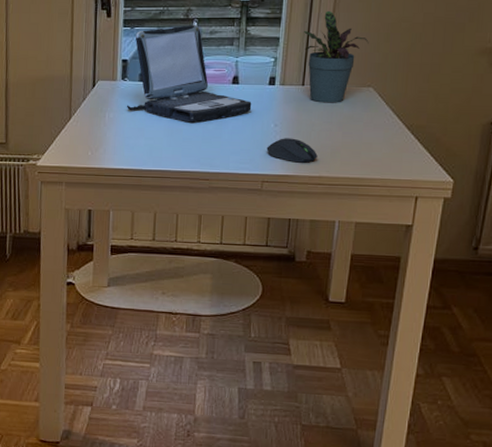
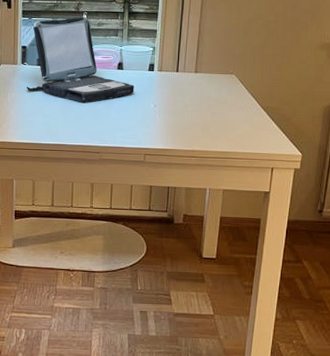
computer mouse: present [266,138,318,163] -> none [148,117,191,139]
potted plant: present [303,10,369,103] -> none [176,8,231,87]

